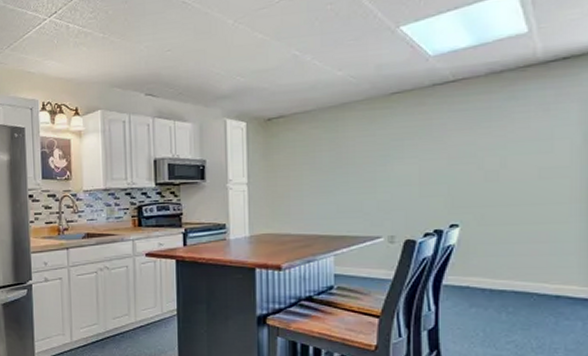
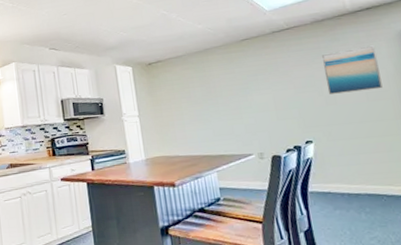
wall art: none [490,107,562,168] -> present [322,45,383,94]

